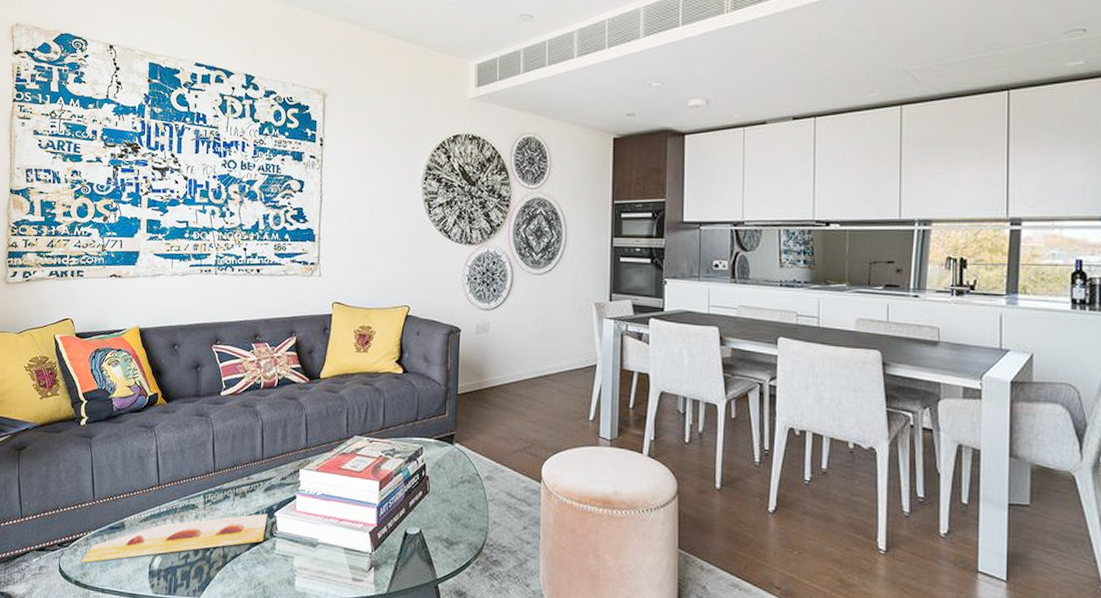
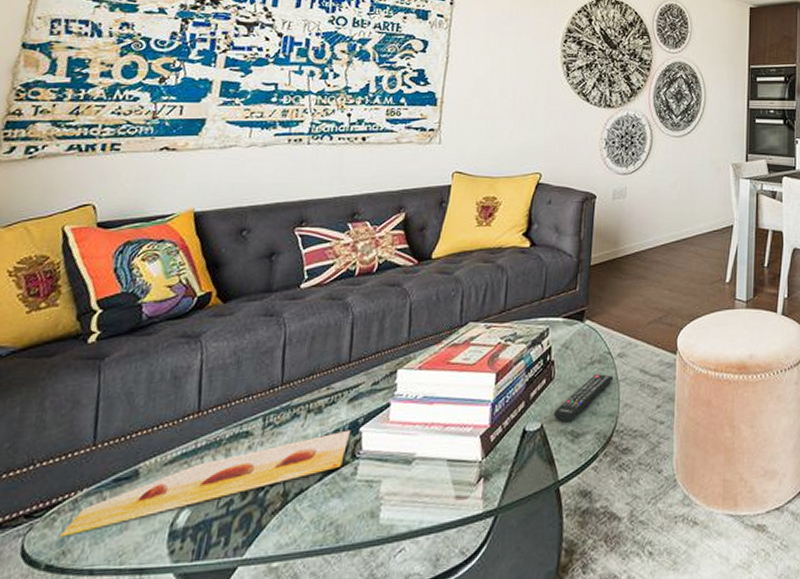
remote control: none [430,492,483,531] -> present [553,374,614,423]

